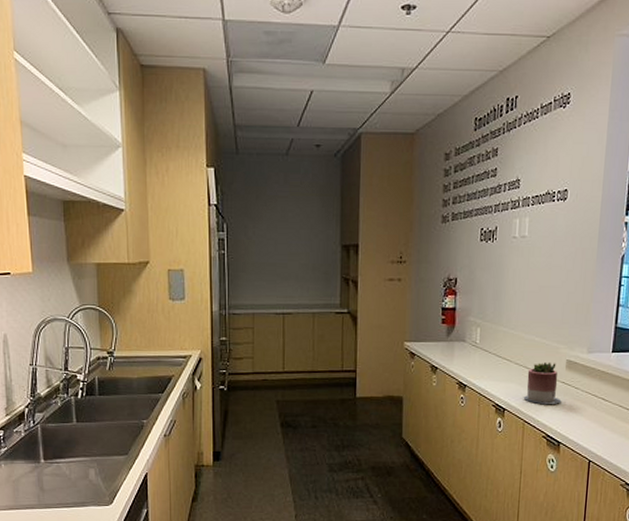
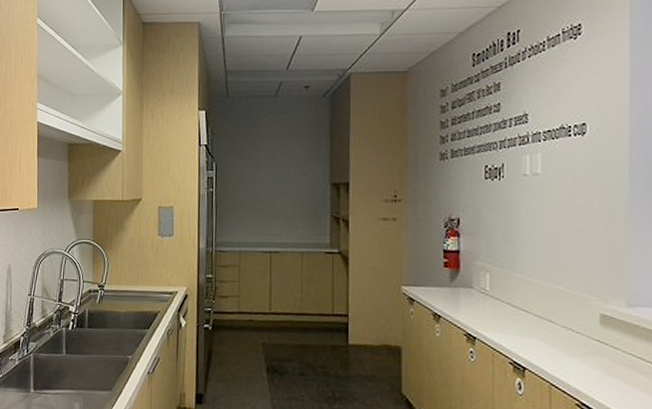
succulent planter: present [524,361,562,404] -> none [549,315,598,366]

